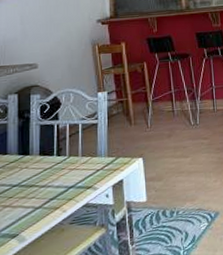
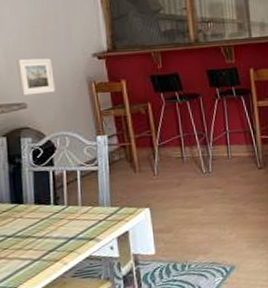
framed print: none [31,24,63,57] -> present [17,58,55,96]

